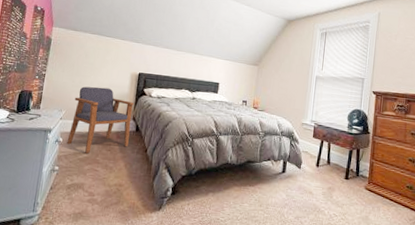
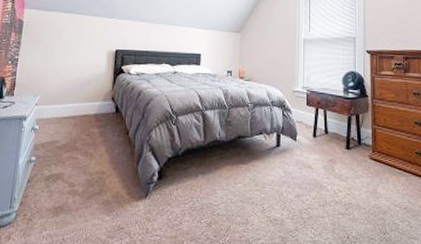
armchair: present [66,86,134,154] -> none [43,68,112,140]

